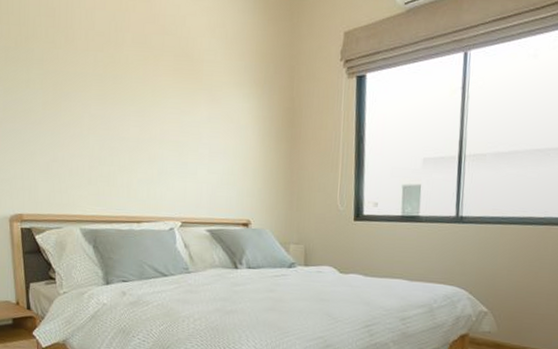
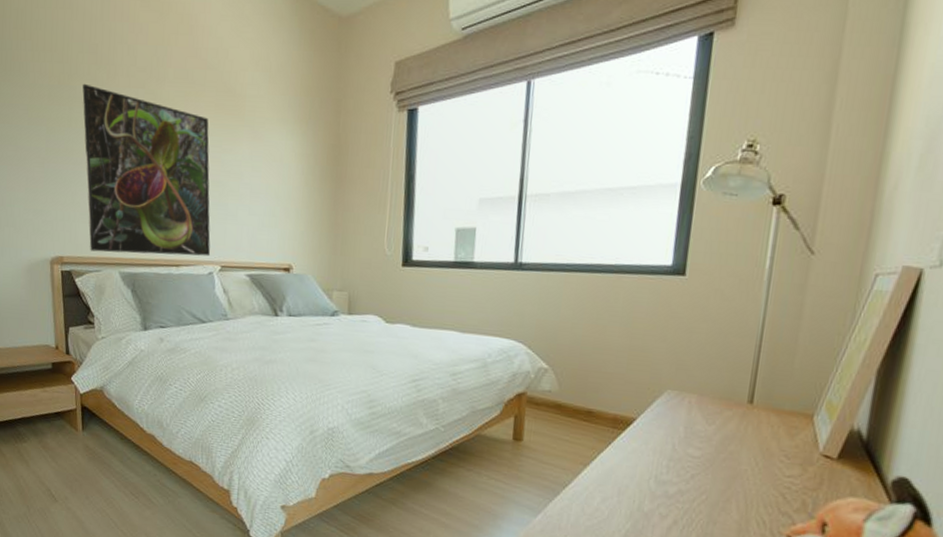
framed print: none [40,46,171,213] -> present [82,83,211,257]

